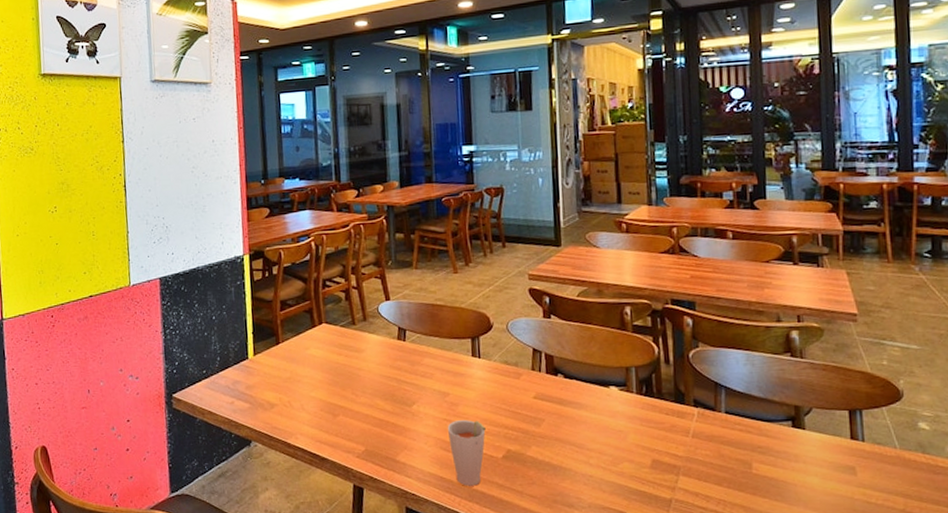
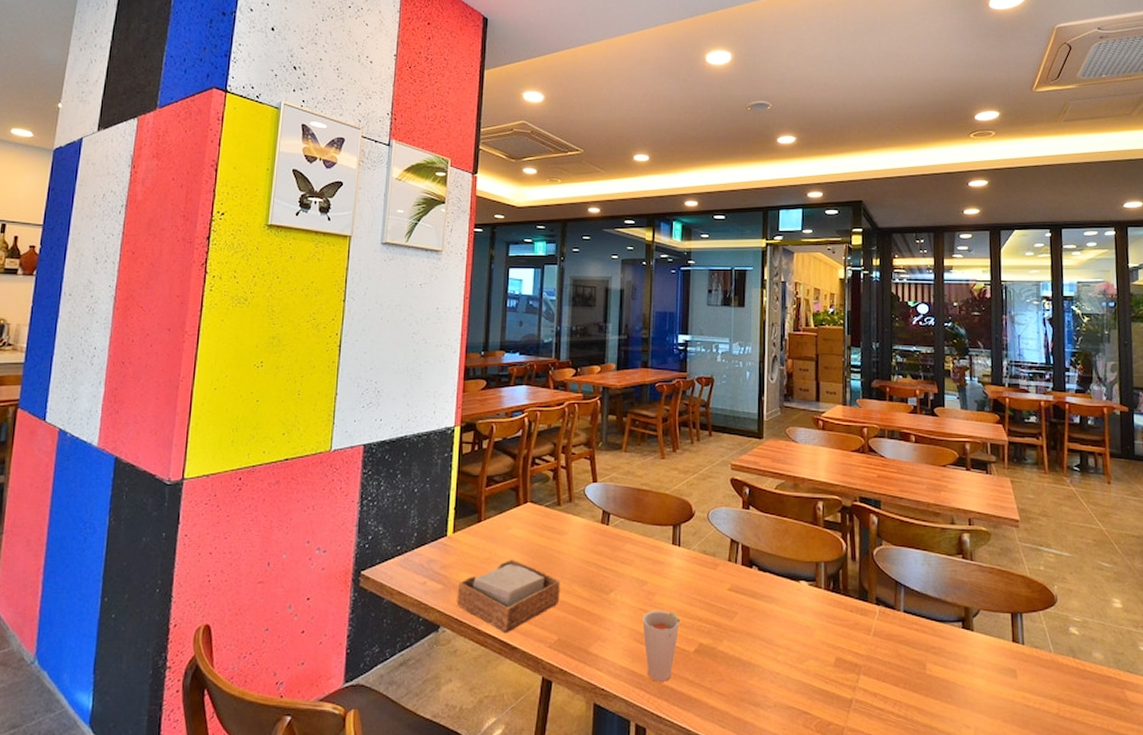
napkin holder: none [264,377,363,445] -> present [456,559,560,632]

